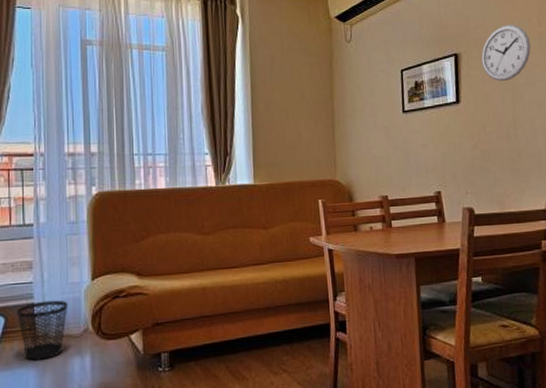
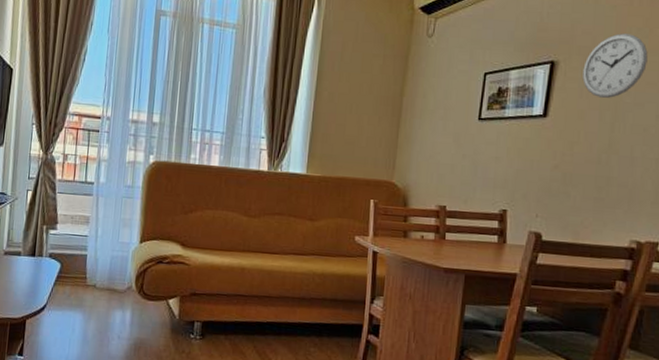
wastebasket: present [17,300,69,361] -> none [71,254,117,307]

